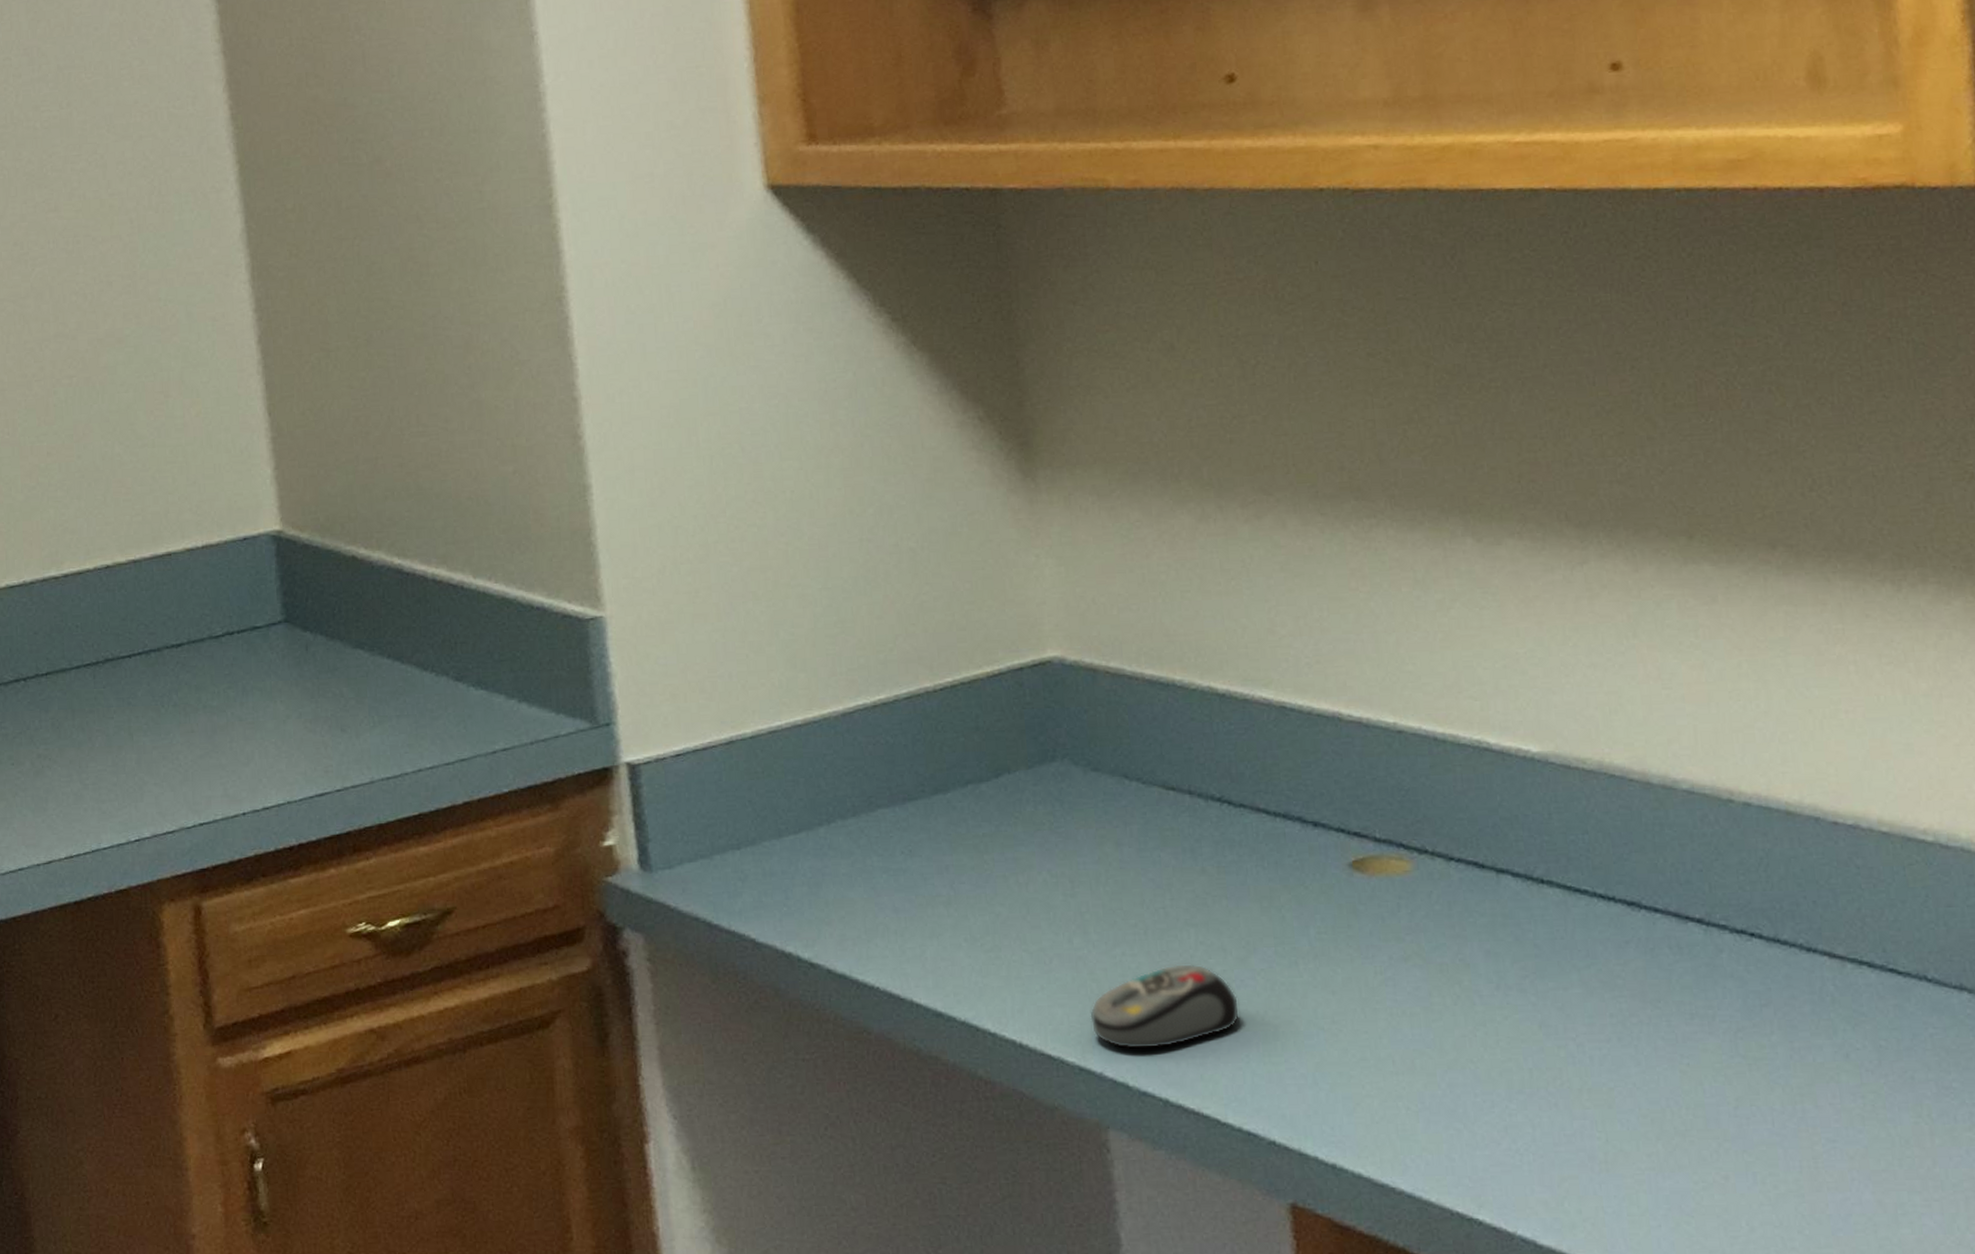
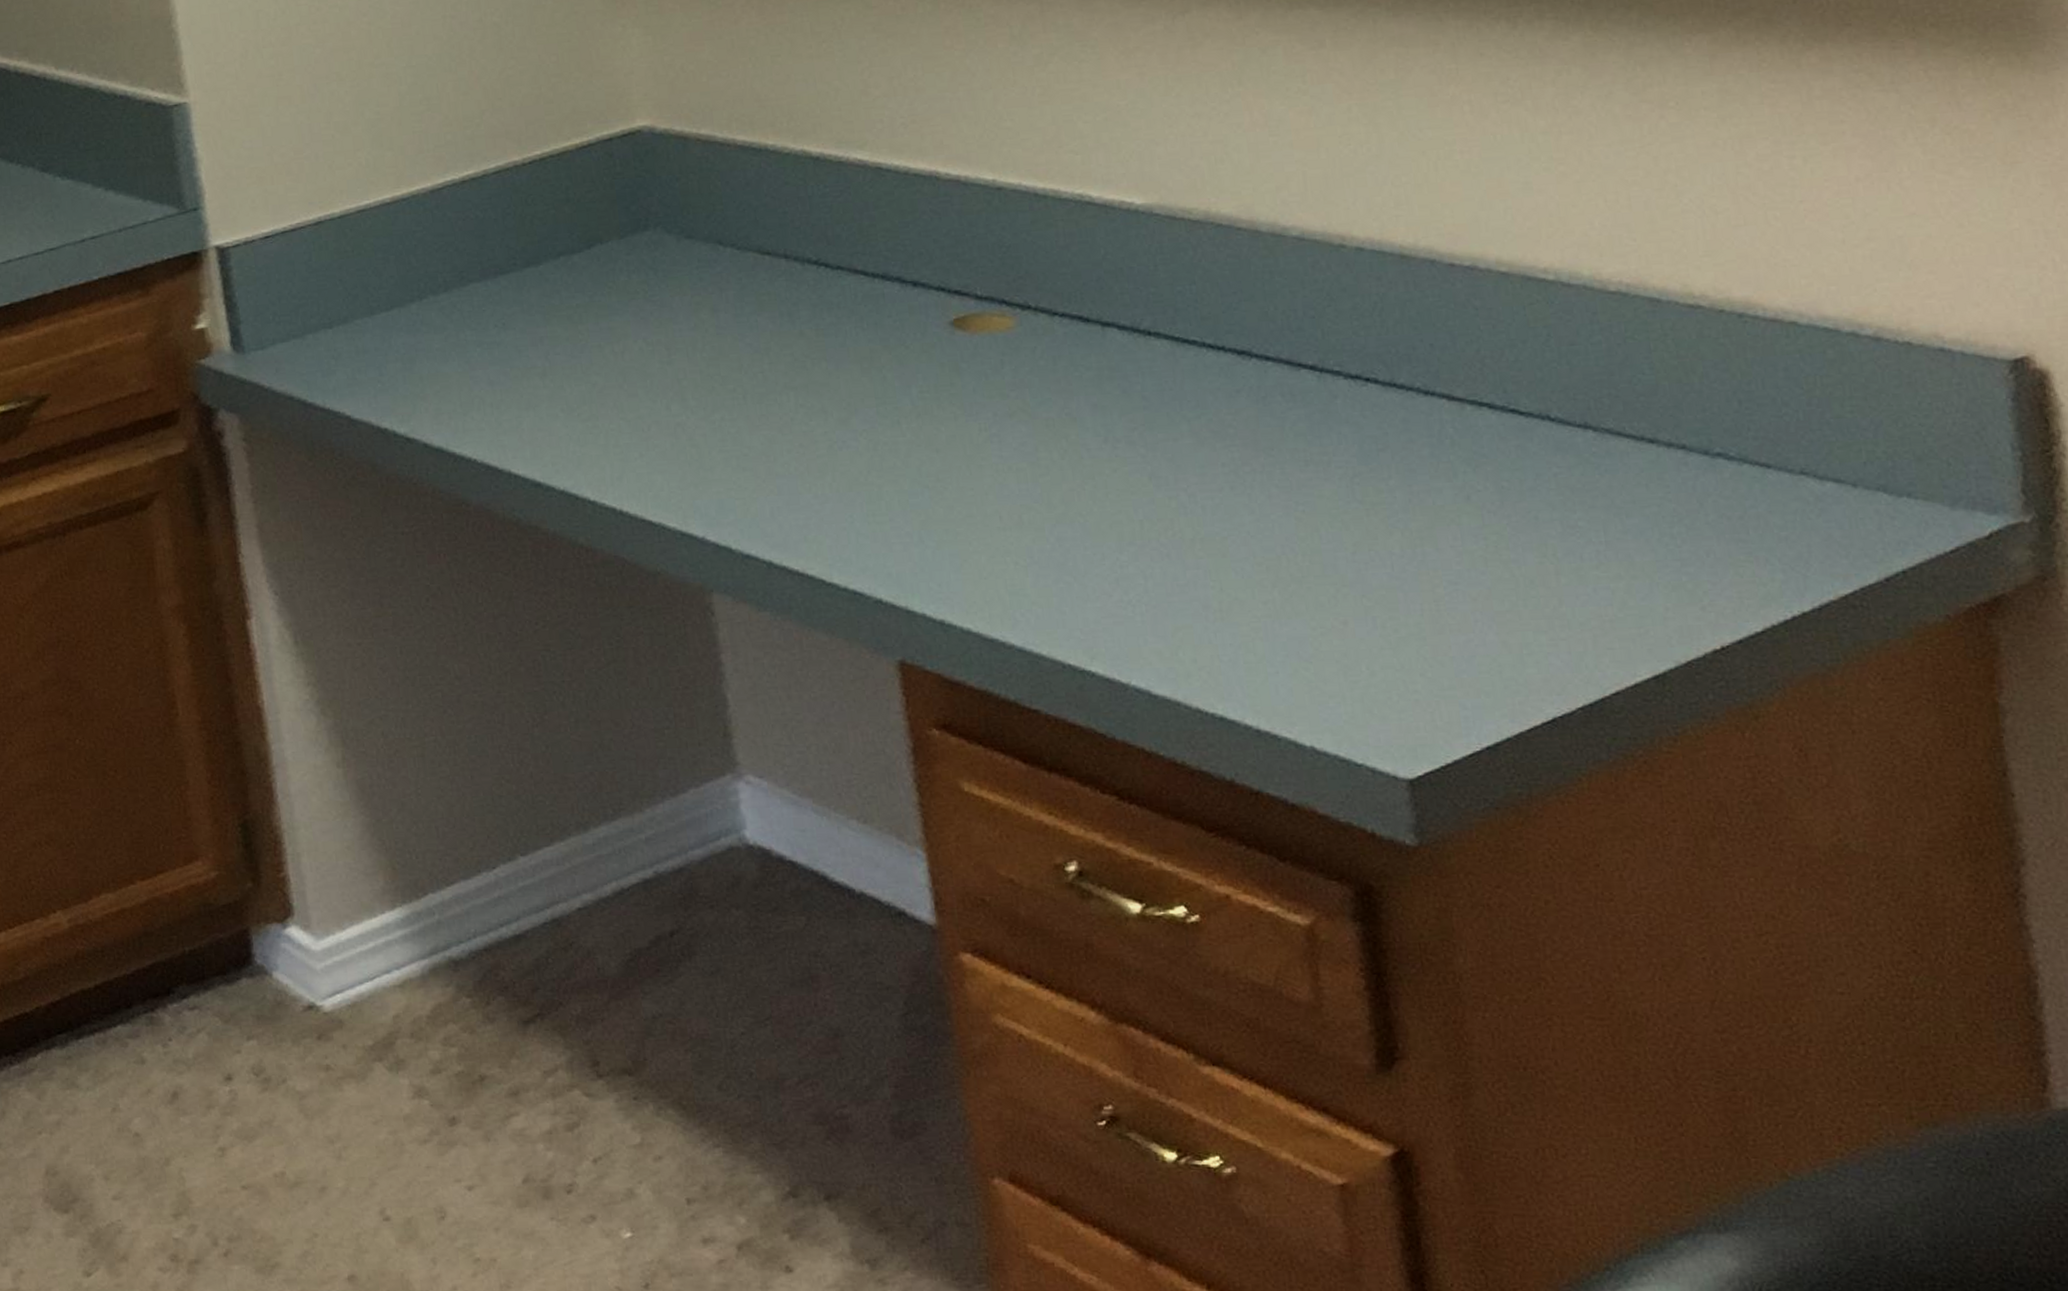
computer mouse: present [1090,963,1240,1050] -> none [690,426,843,514]

